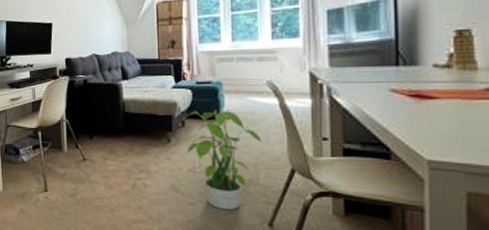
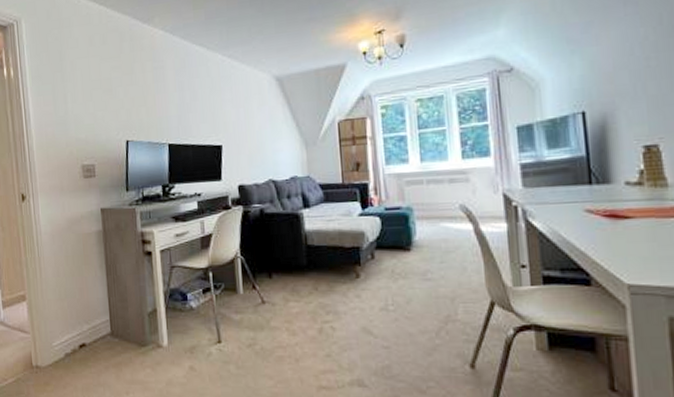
potted plant: present [183,108,263,211] -> none [372,236,459,352]

